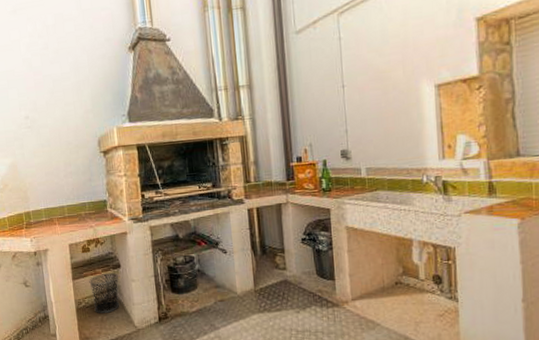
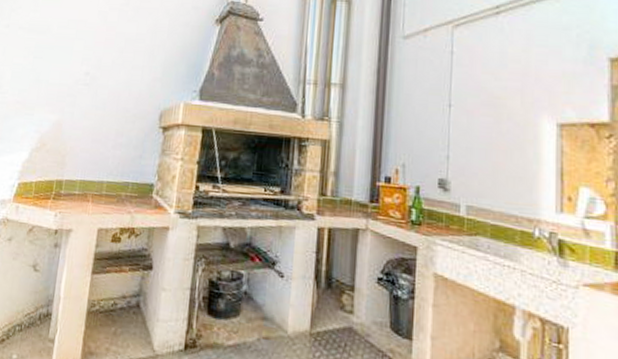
waste bin: present [89,272,120,313] -> none [109,273,148,325]

